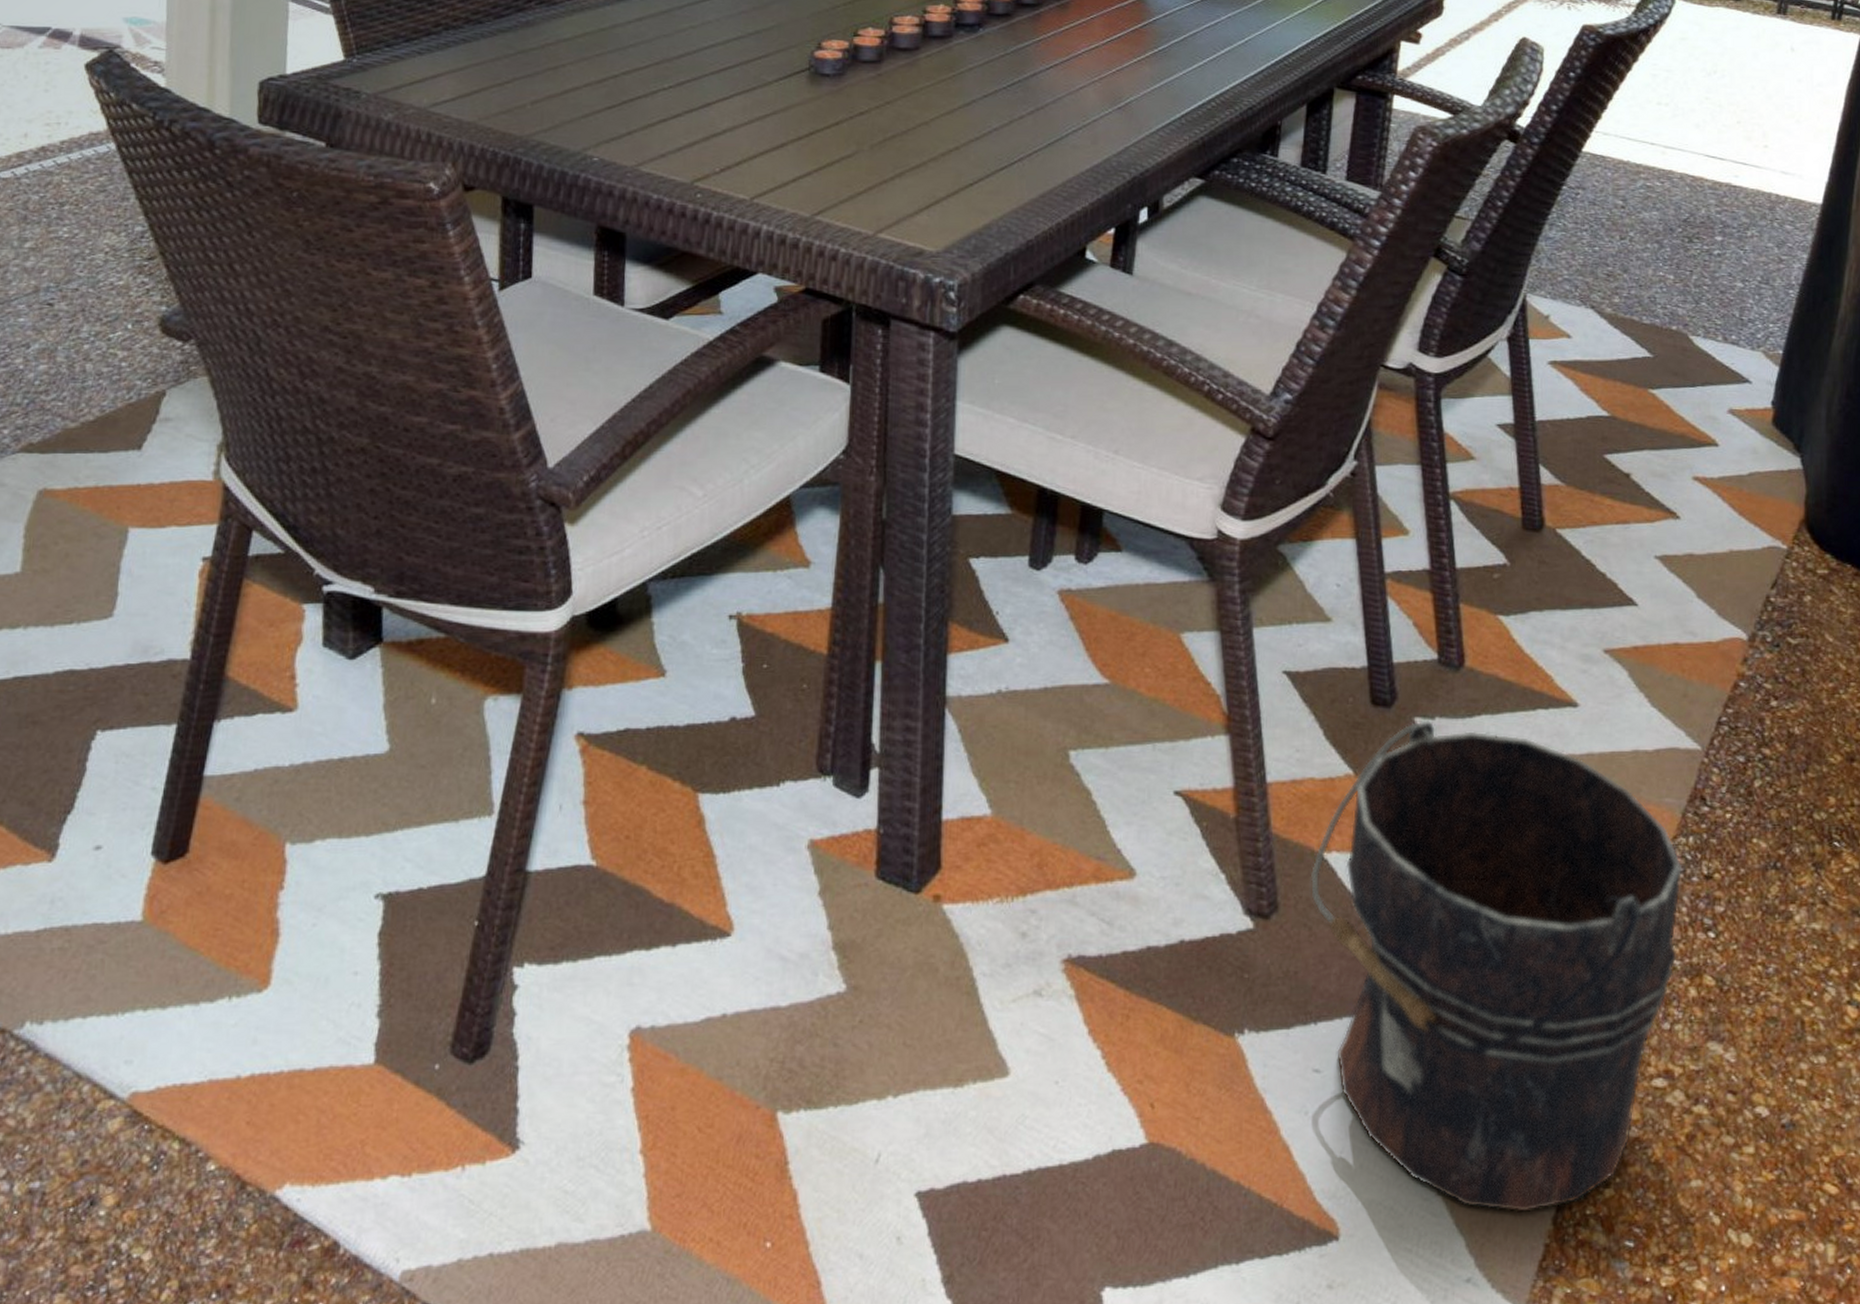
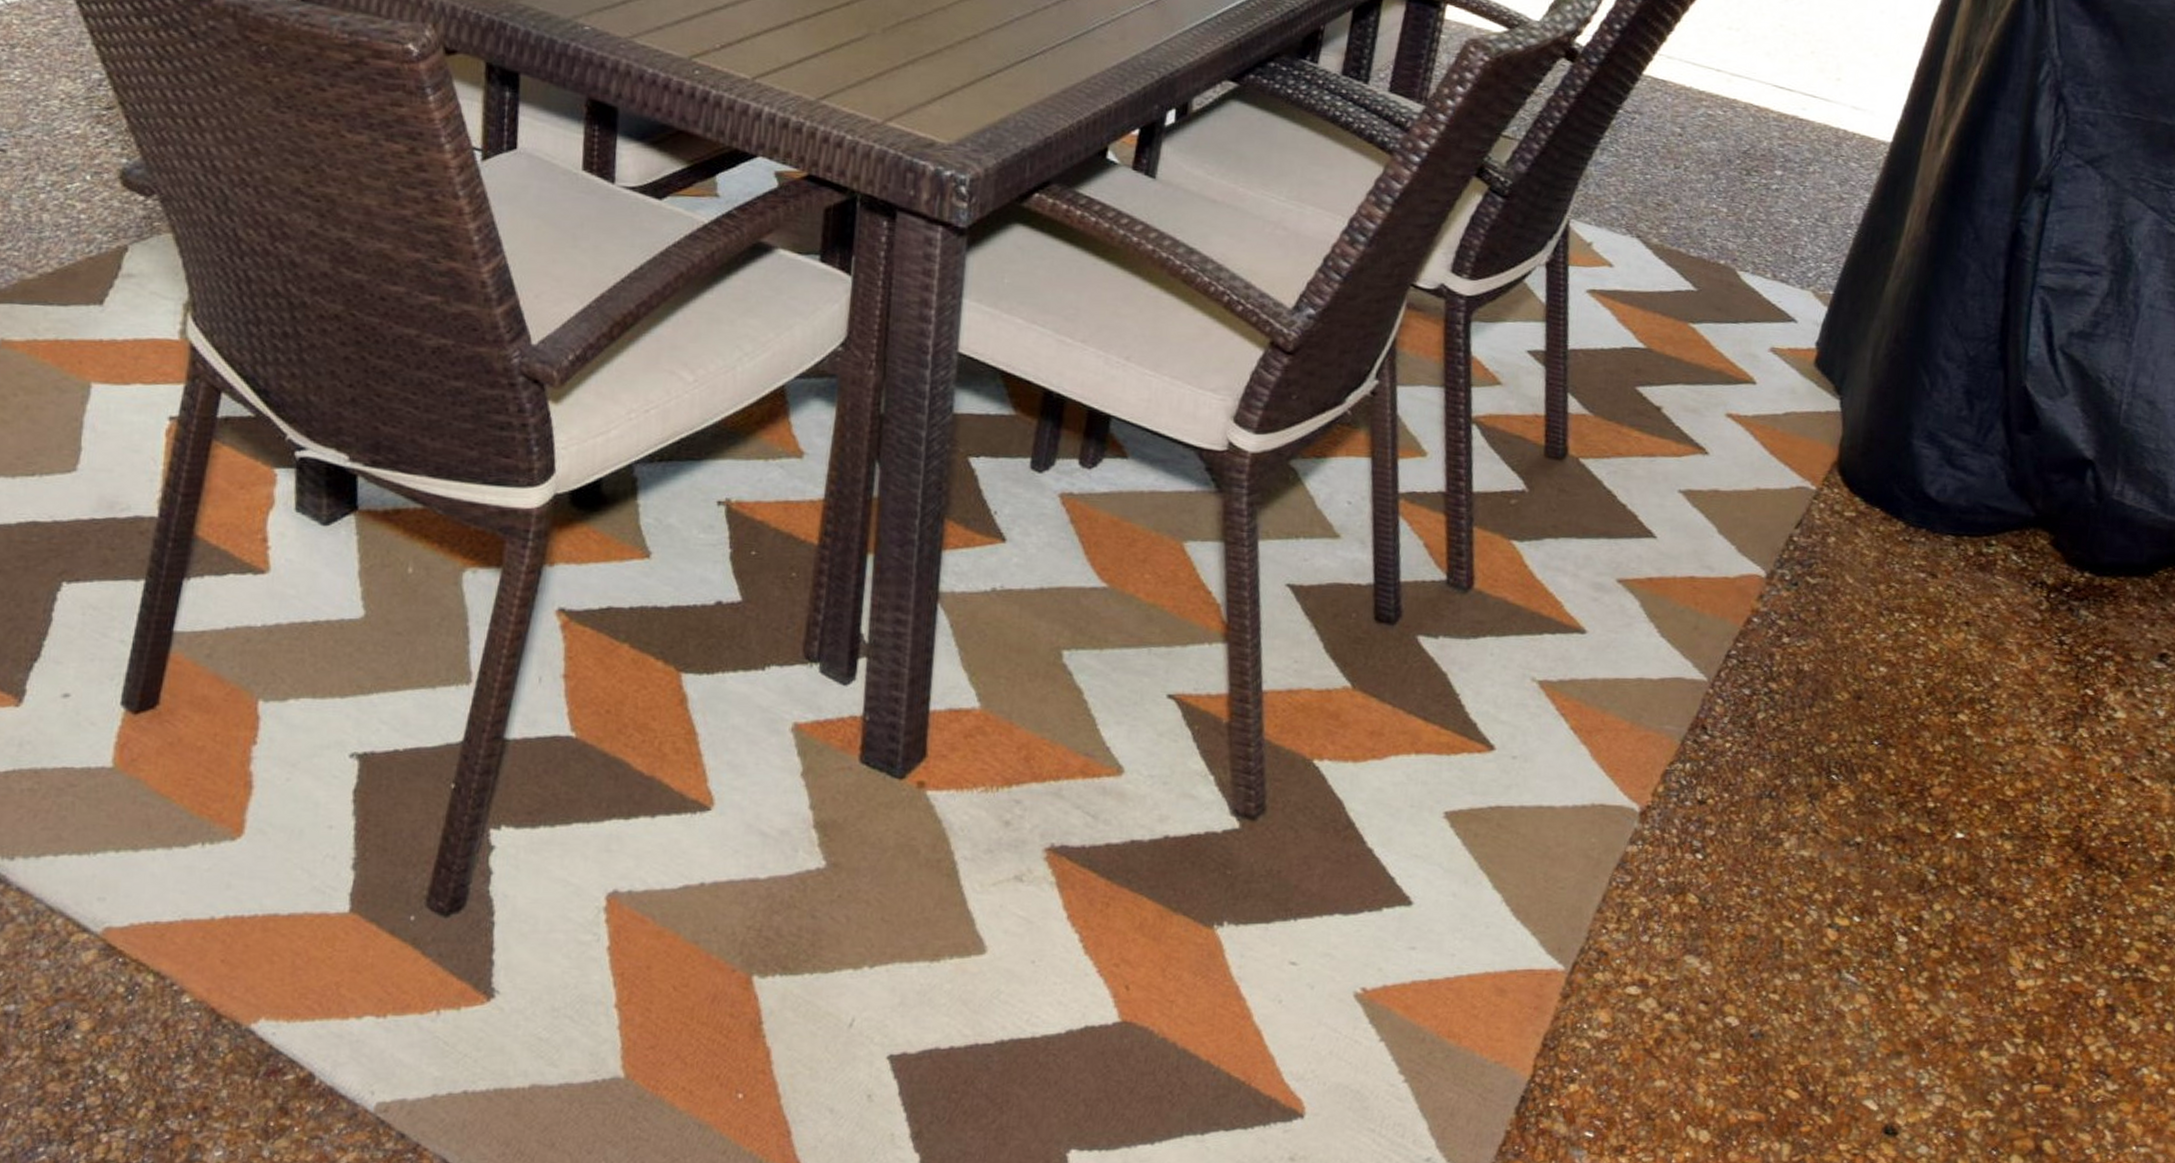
bucket: present [1310,719,1683,1214] -> none [1298,638,1677,1102]

